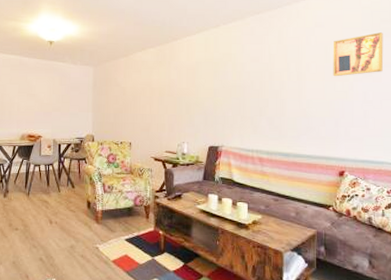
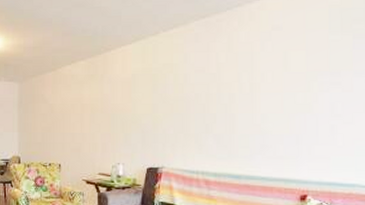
wall art: present [333,32,384,77] -> none [293,34,356,87]

